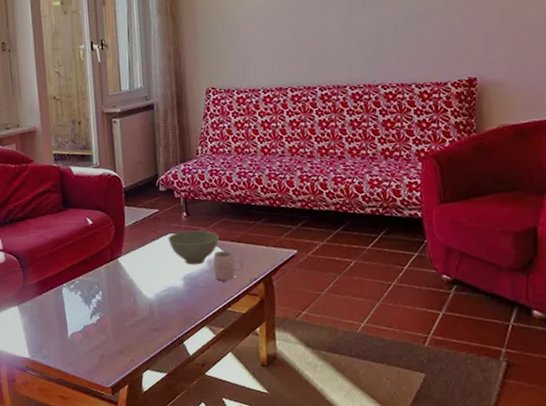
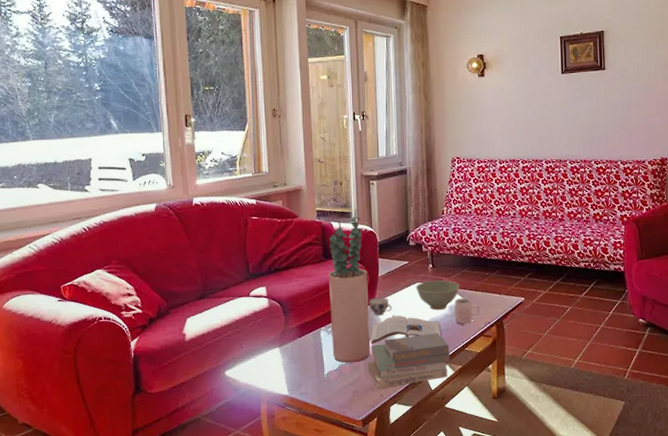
vase: none [68,151,119,324] -> present [329,209,371,363]
teacup: none [114,250,141,271] -> present [368,297,392,316]
books: none [115,291,211,354] -> present [367,333,450,390]
magazine: none [118,270,200,303] -> present [370,315,442,344]

